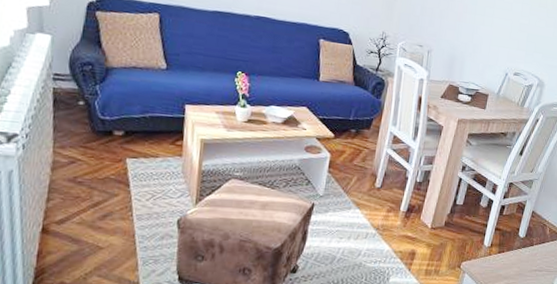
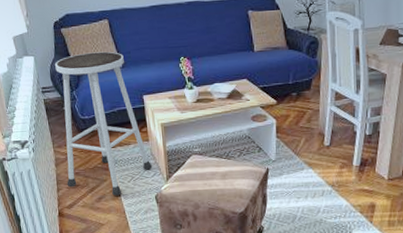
stool: none [62,44,181,215] -> present [55,51,153,196]

